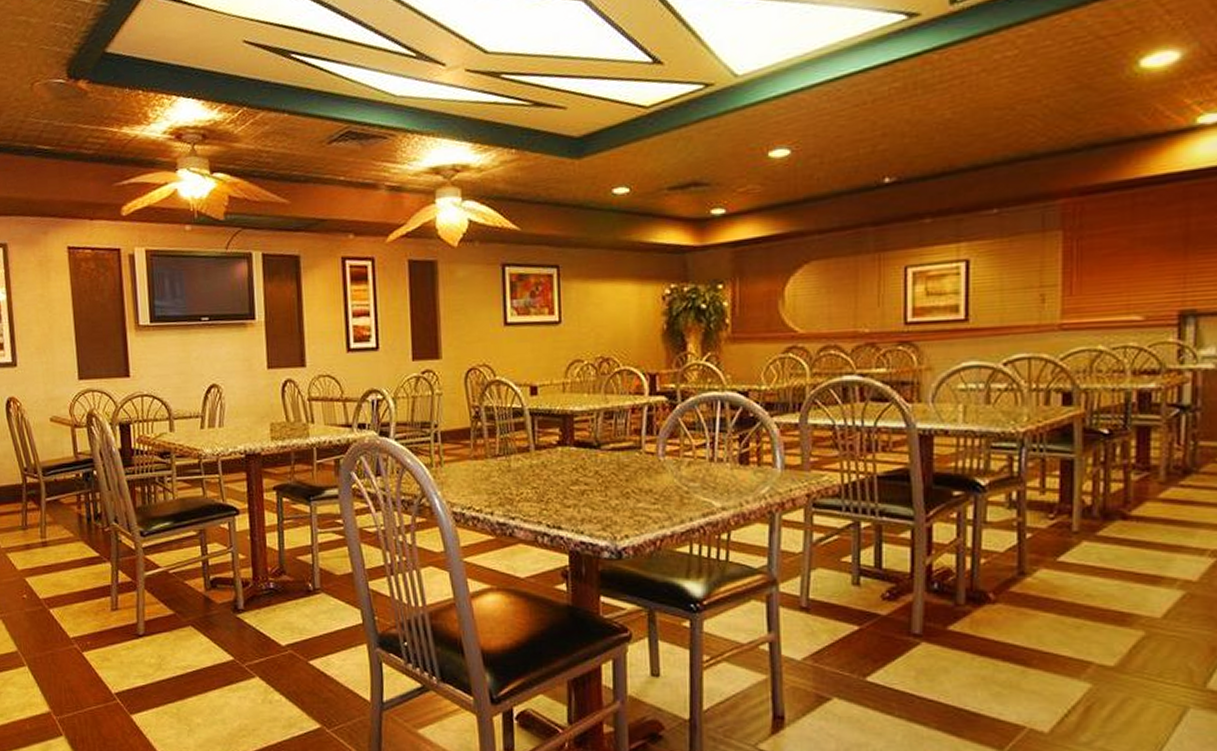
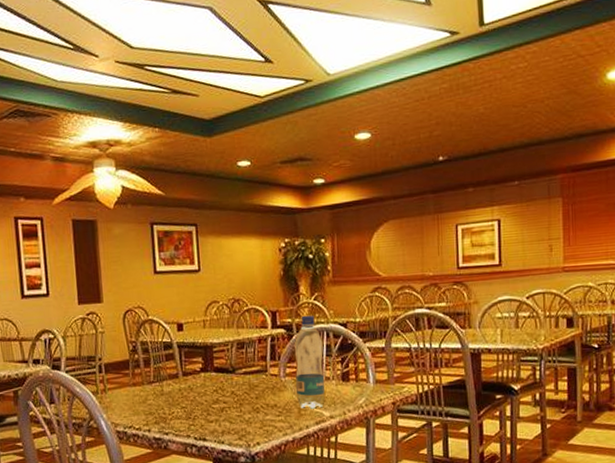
bottle: none [678,380,717,497] -> present [295,315,325,409]

